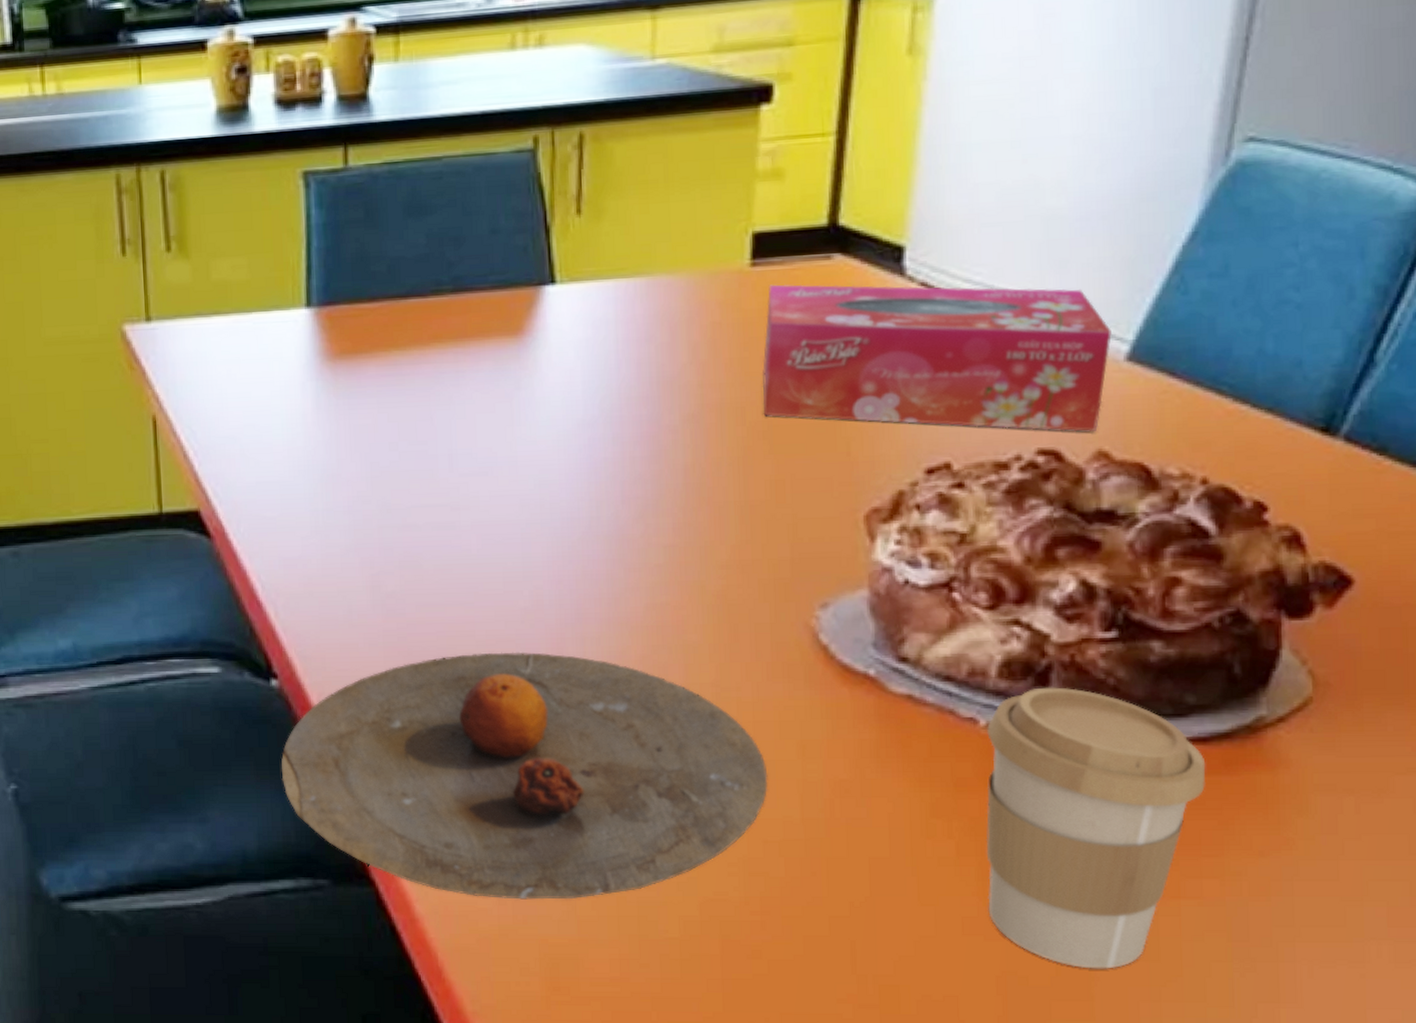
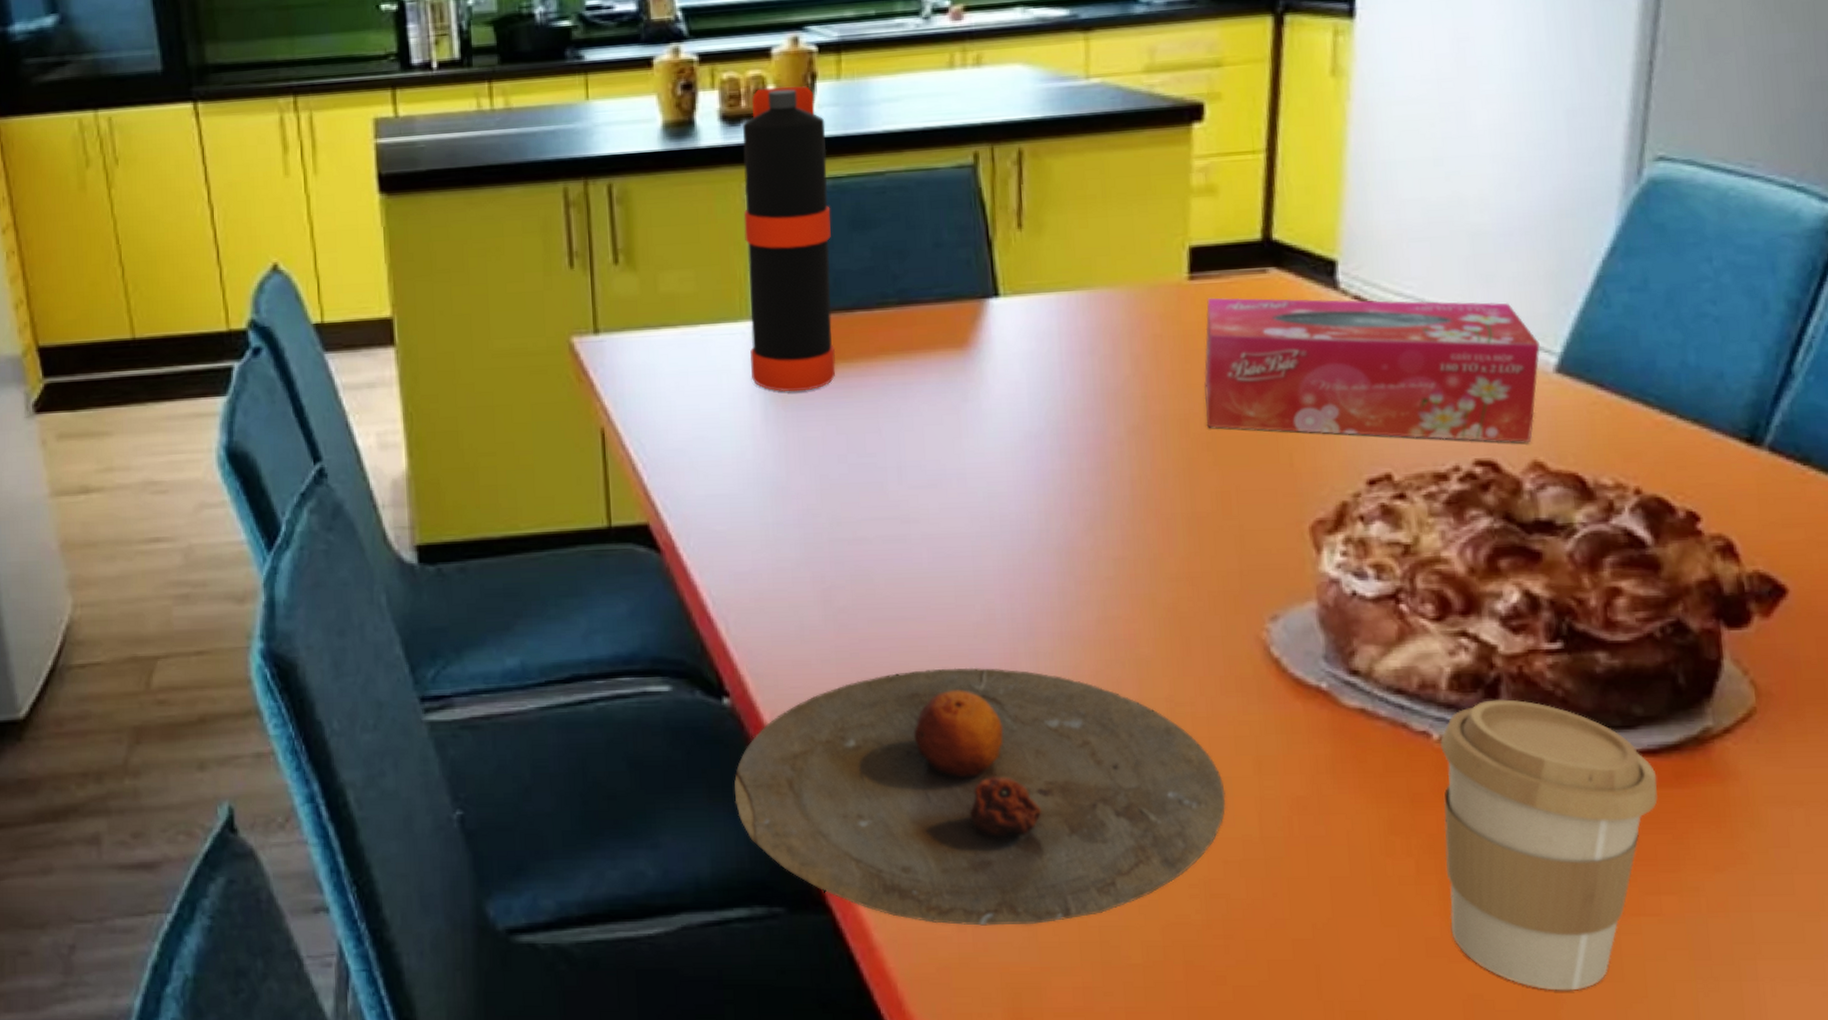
bottle: none [297,69,389,380] -> present [742,86,836,392]

